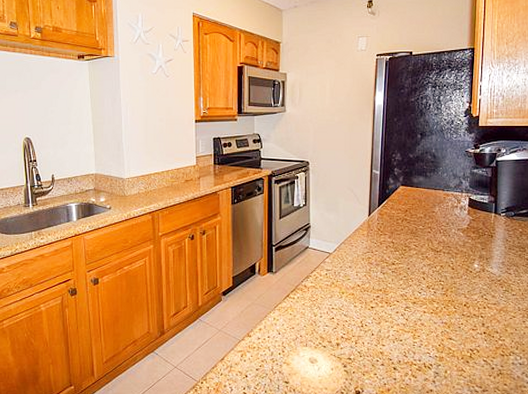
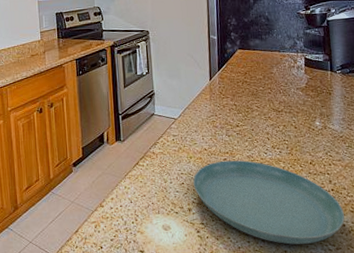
saucer: none [344,298,494,384] -> present [193,160,345,245]

